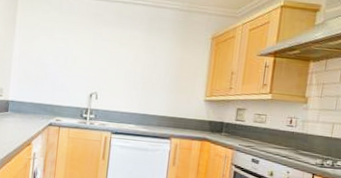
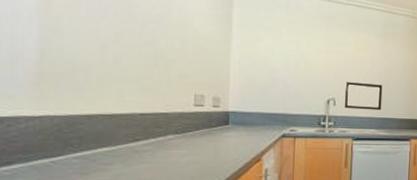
wall art: none [105,76,145,107] -> present [344,81,383,111]

